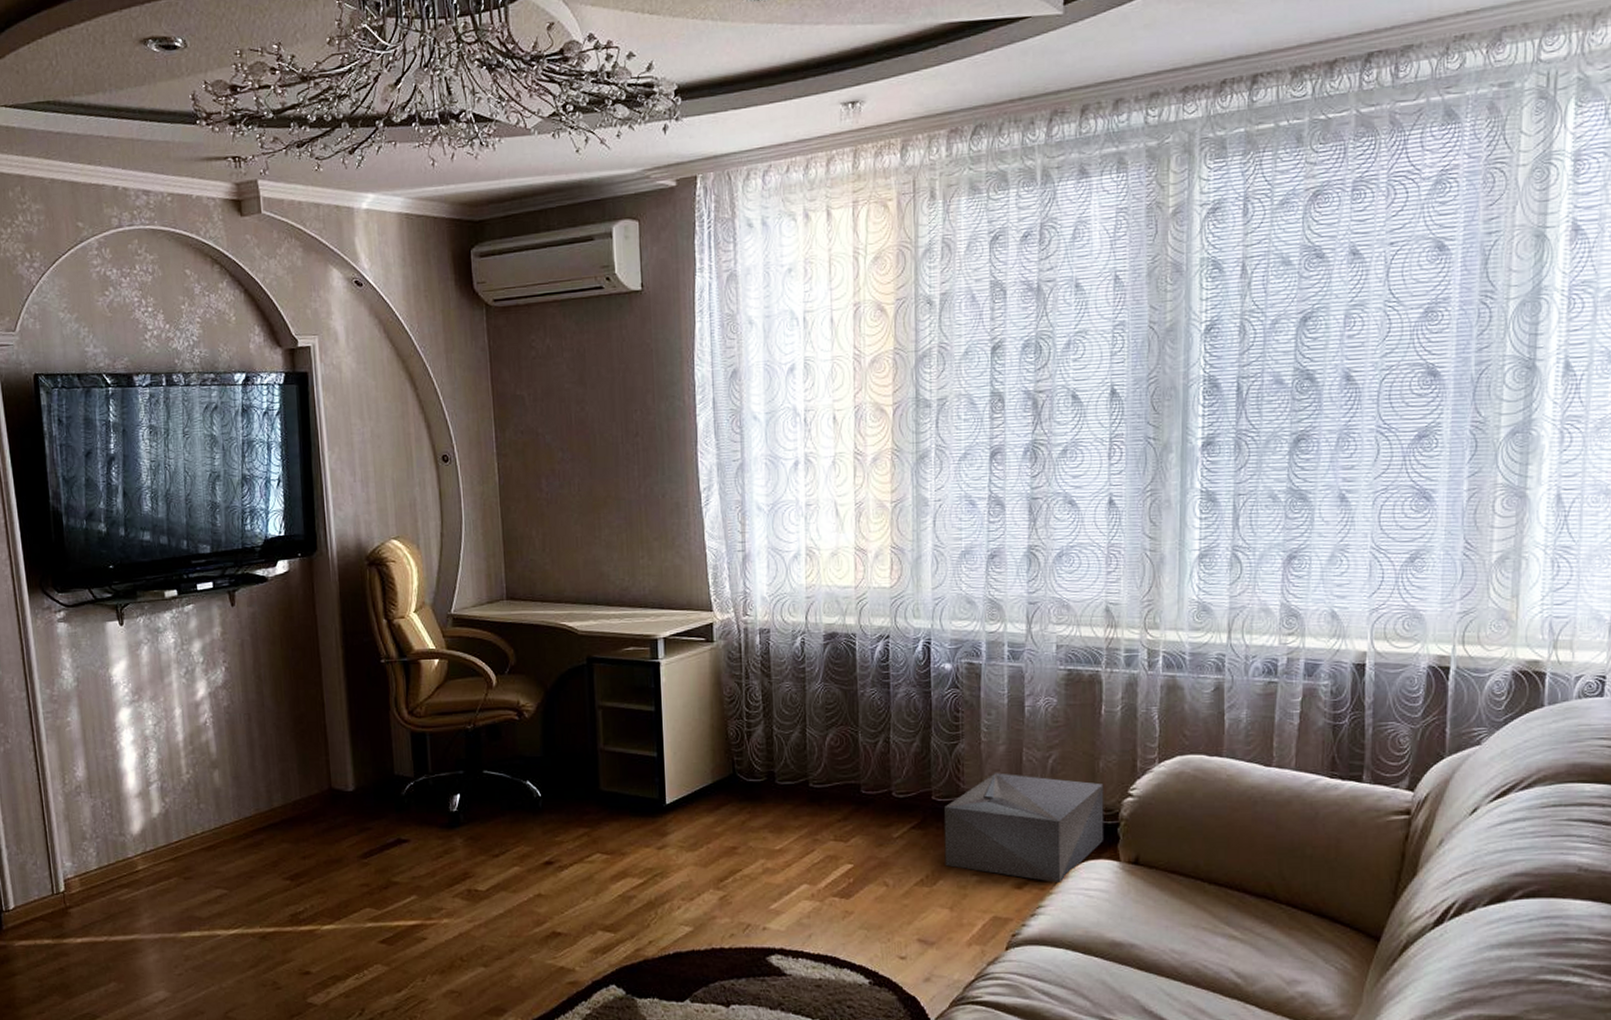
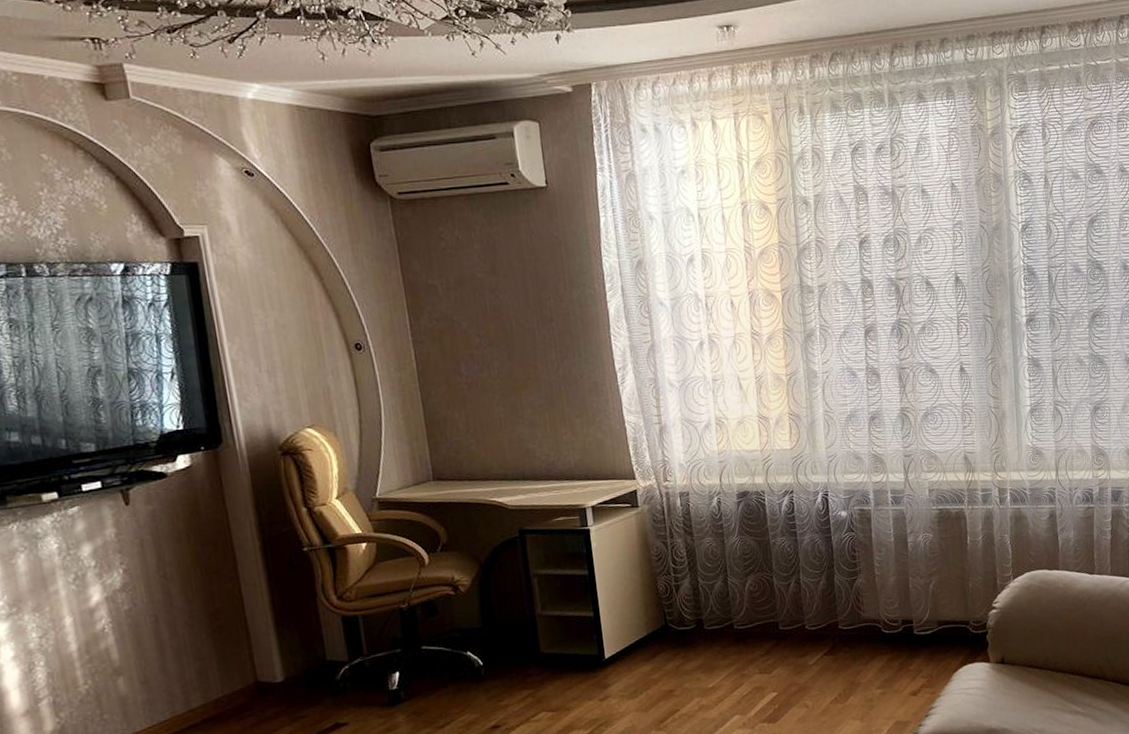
cardboard box: present [943,773,1104,882] -> none [850,600,977,687]

